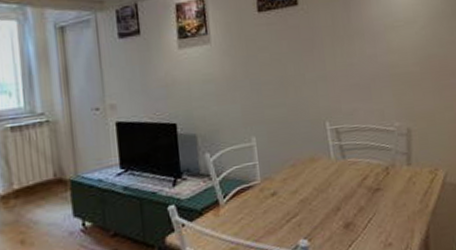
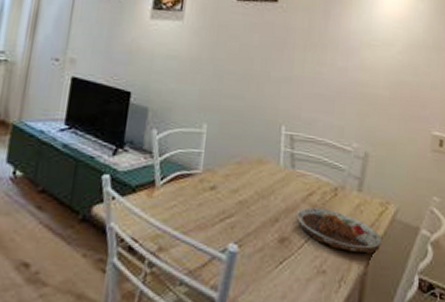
plate: none [355,188,438,222] -> present [296,207,383,254]

